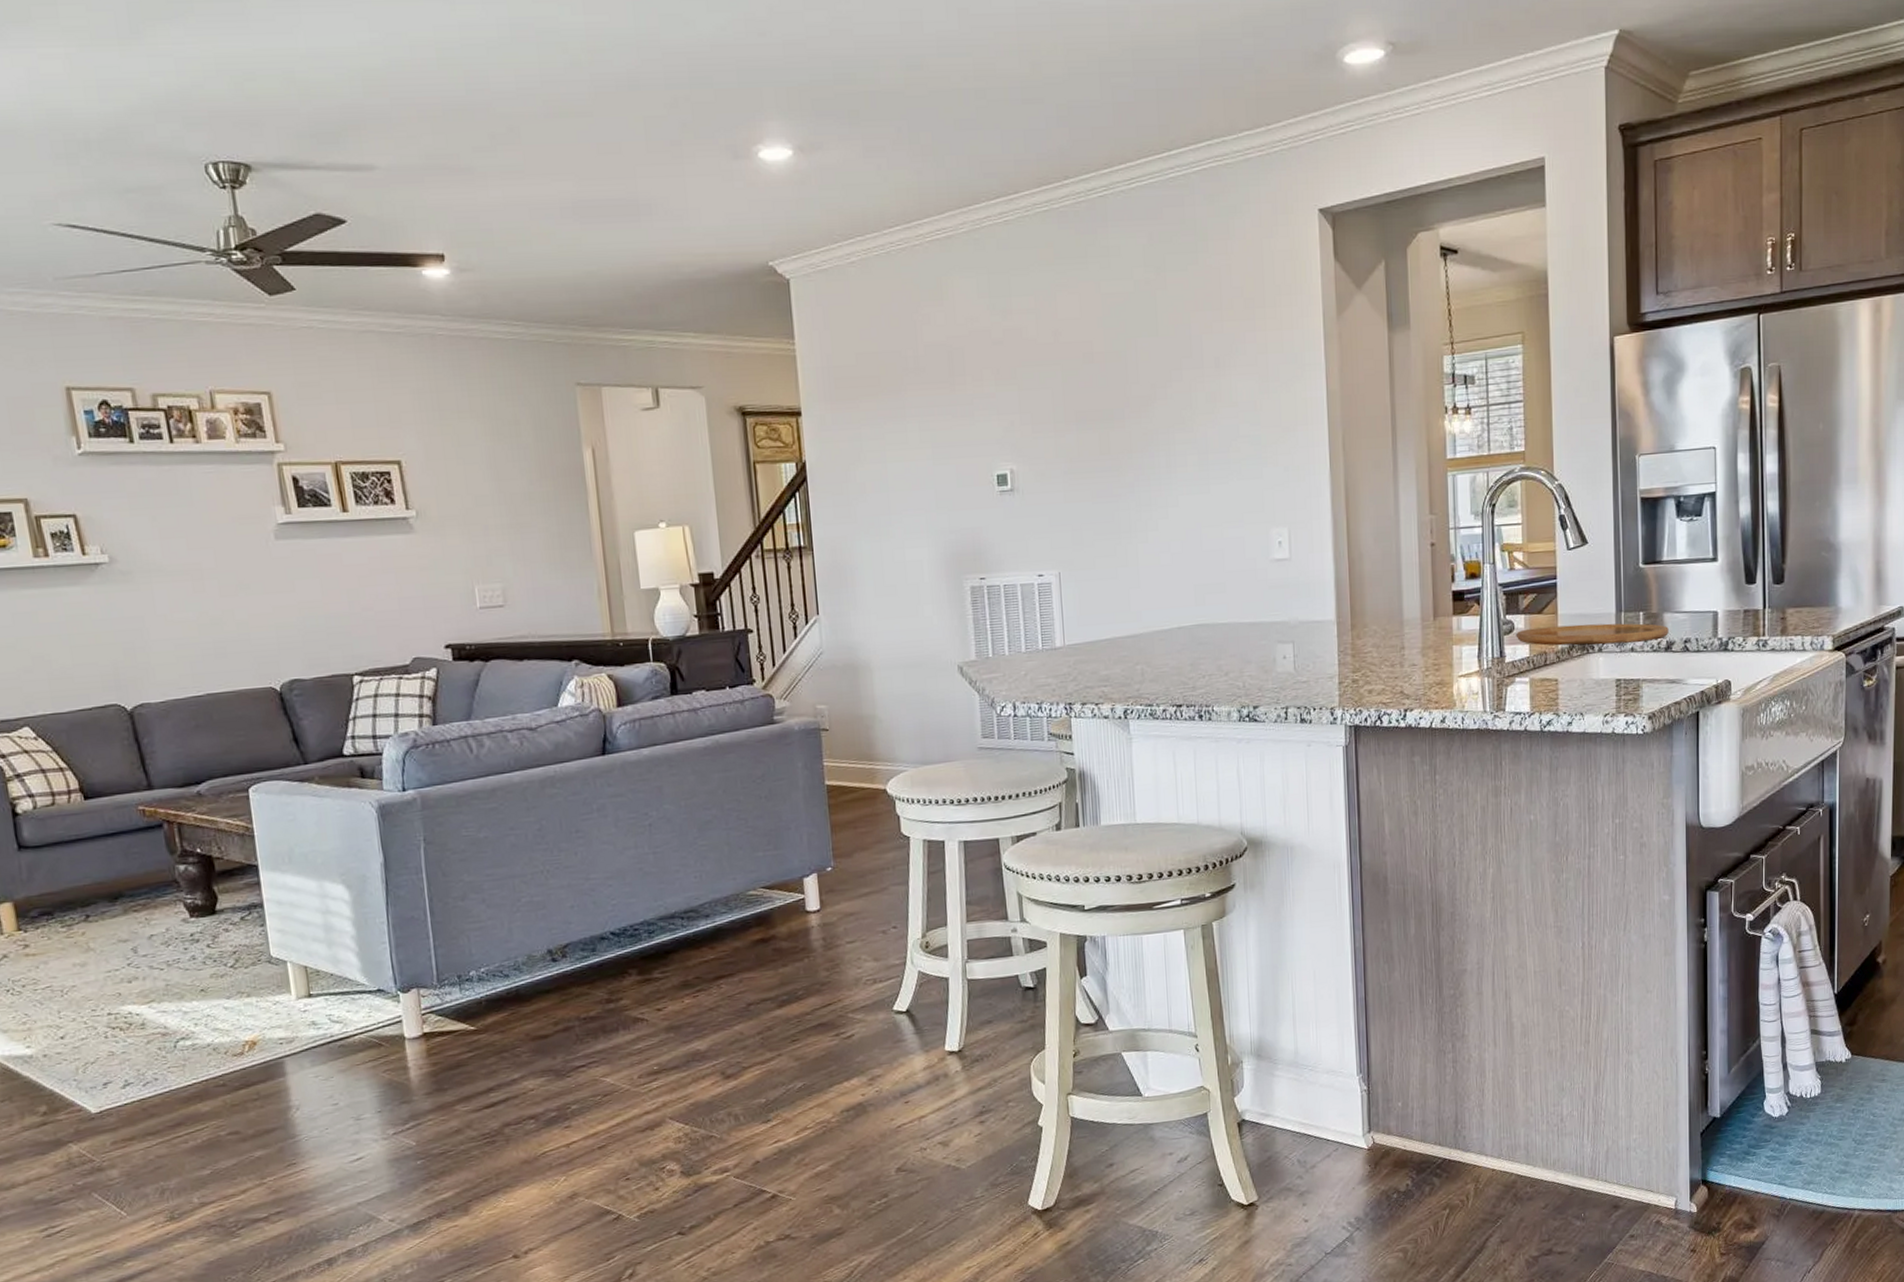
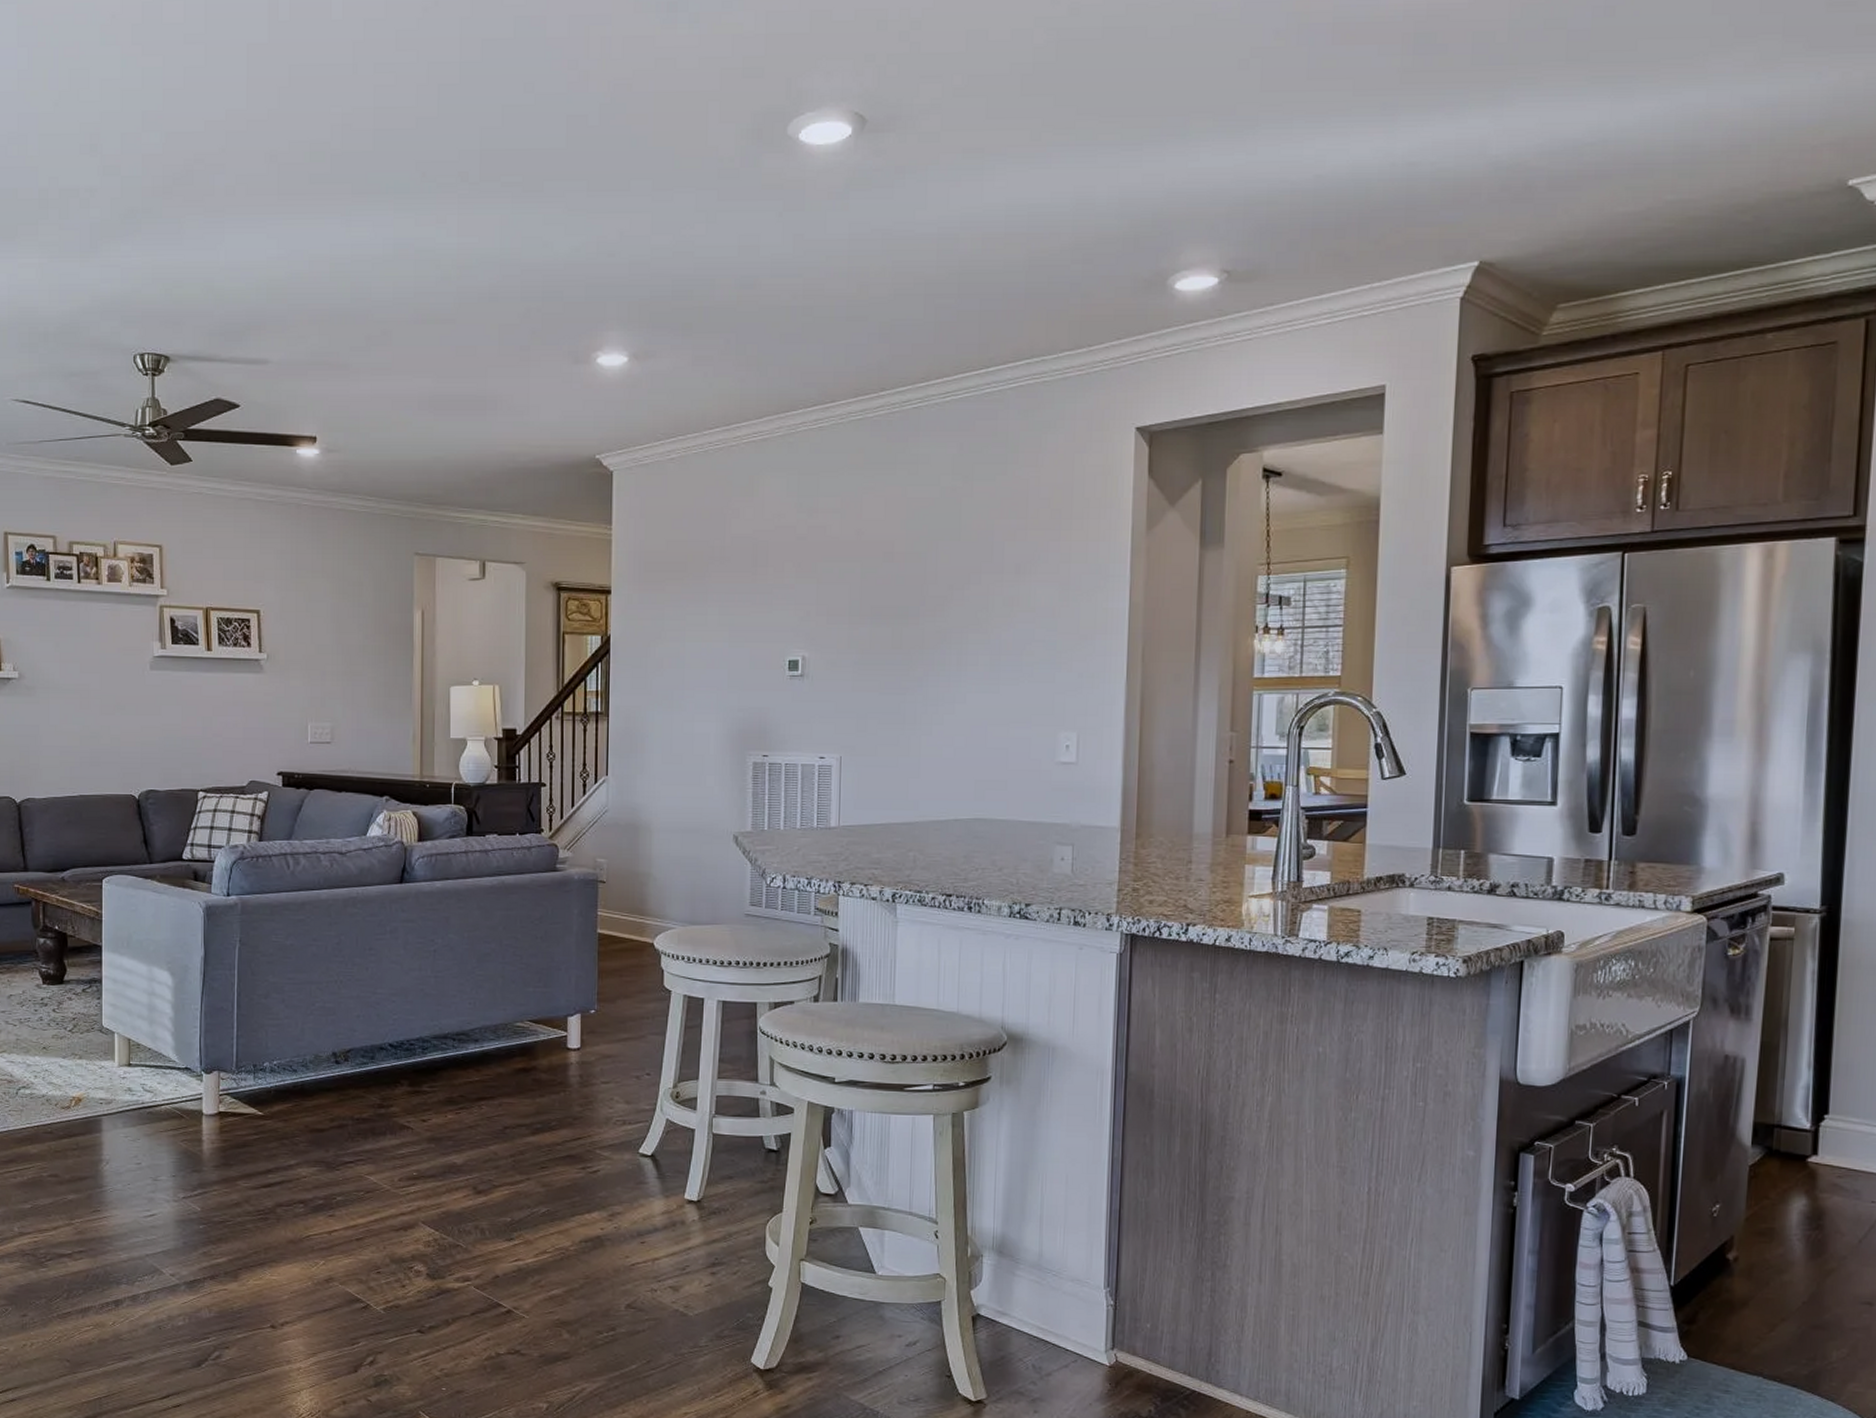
cutting board: present [1517,623,1669,646] -> none [1317,855,1494,882]

